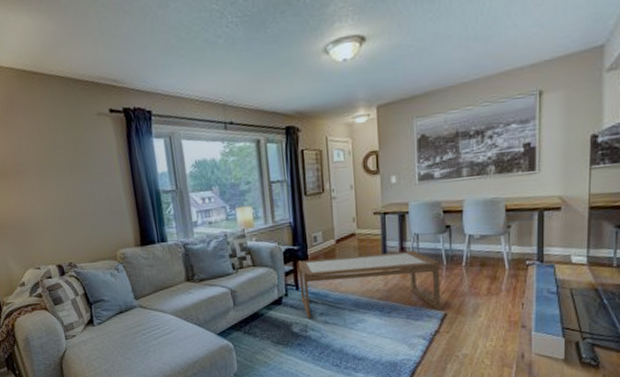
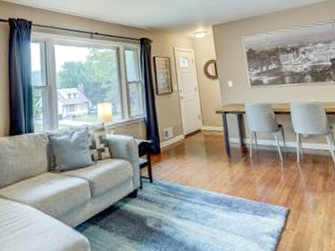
coffee table: present [298,250,440,319] -> none [151,146,283,213]

